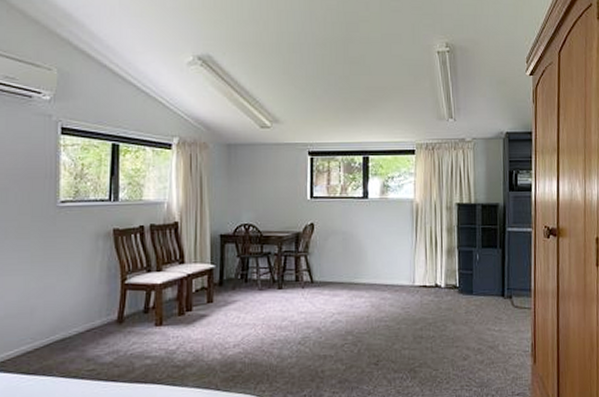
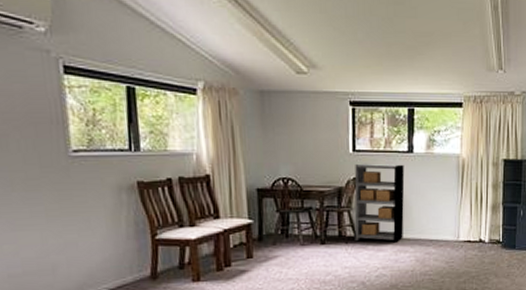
shelving unit: none [311,209,360,288] -> present [354,163,405,243]

